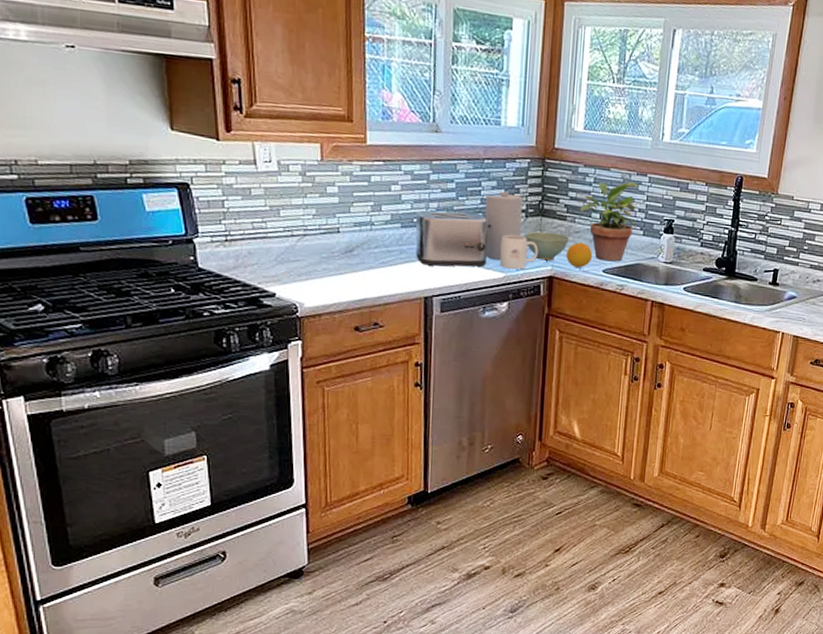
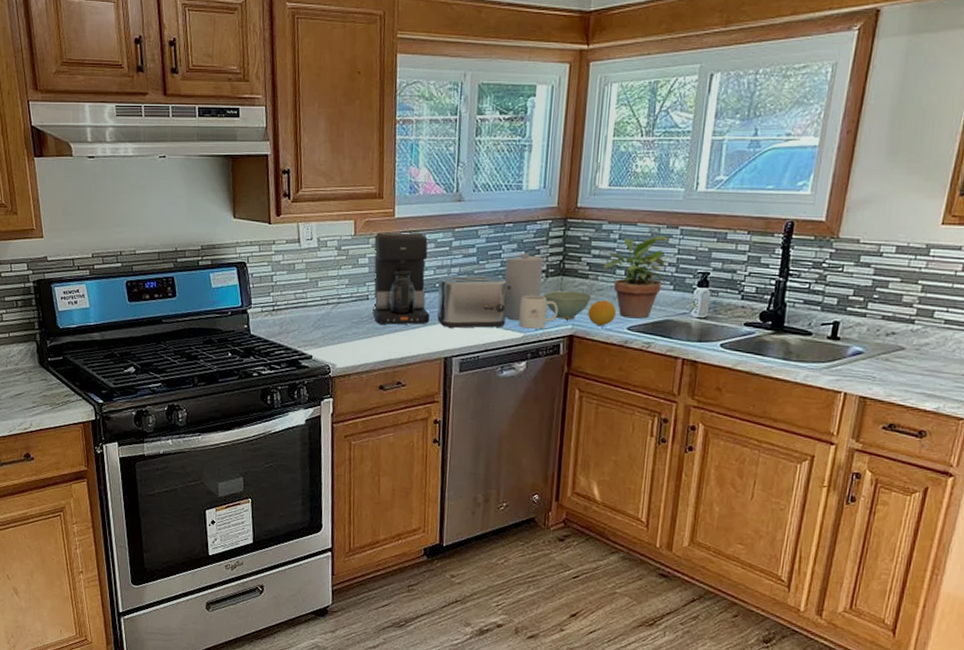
coffee maker: none [344,160,408,261] -> present [373,233,430,325]

